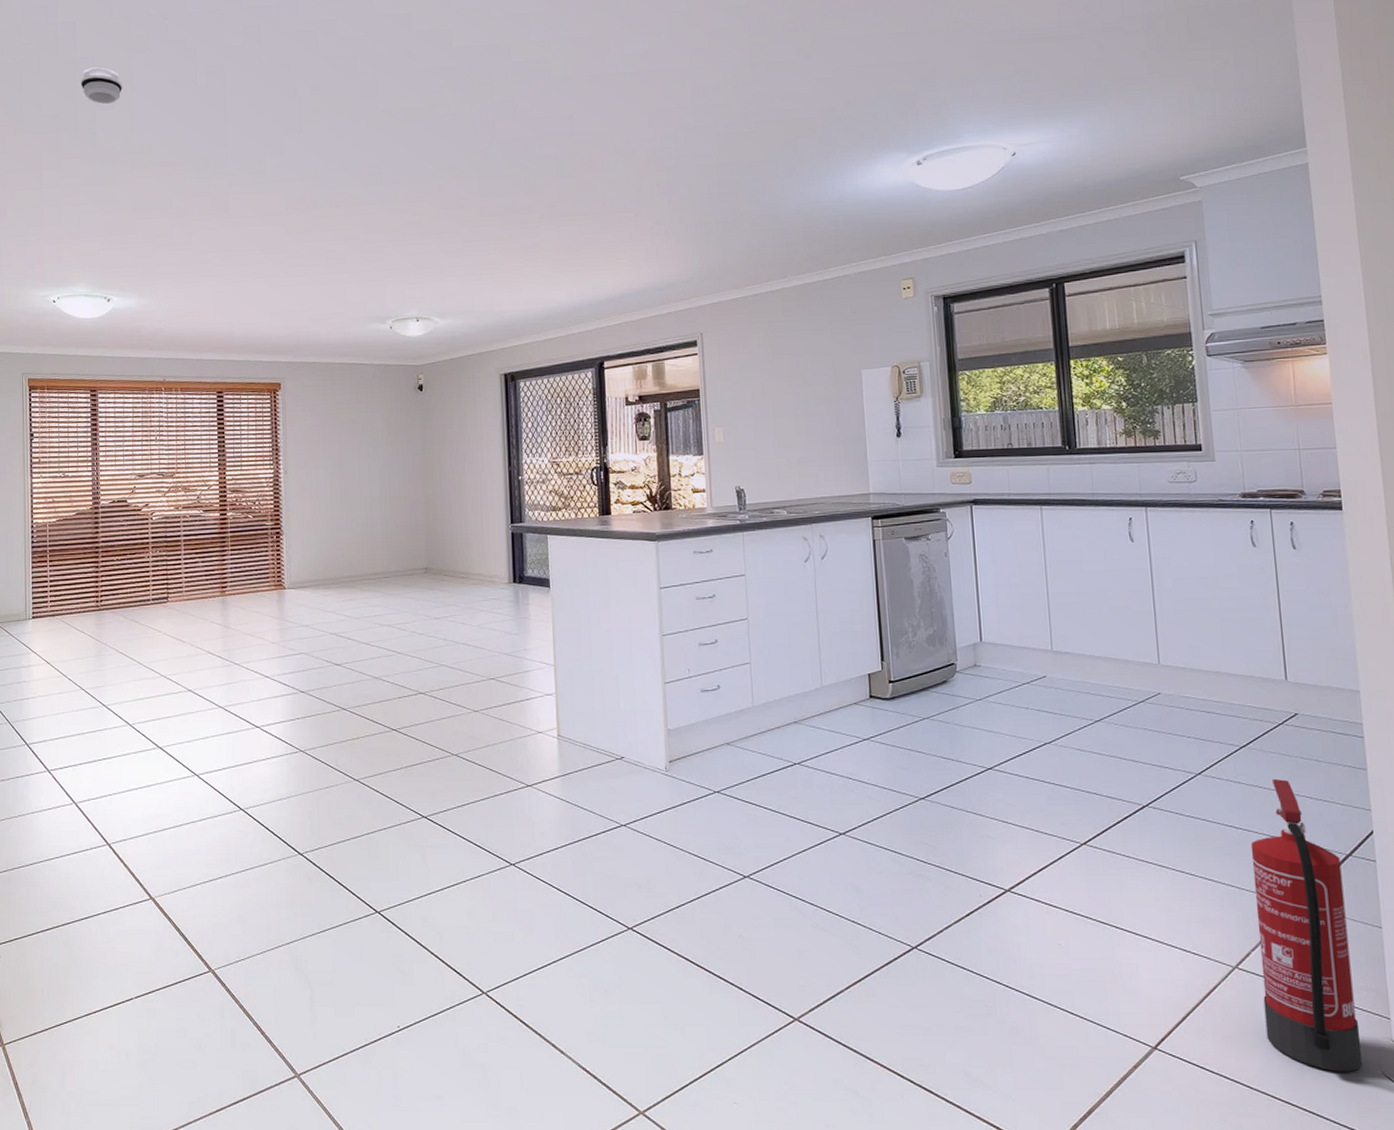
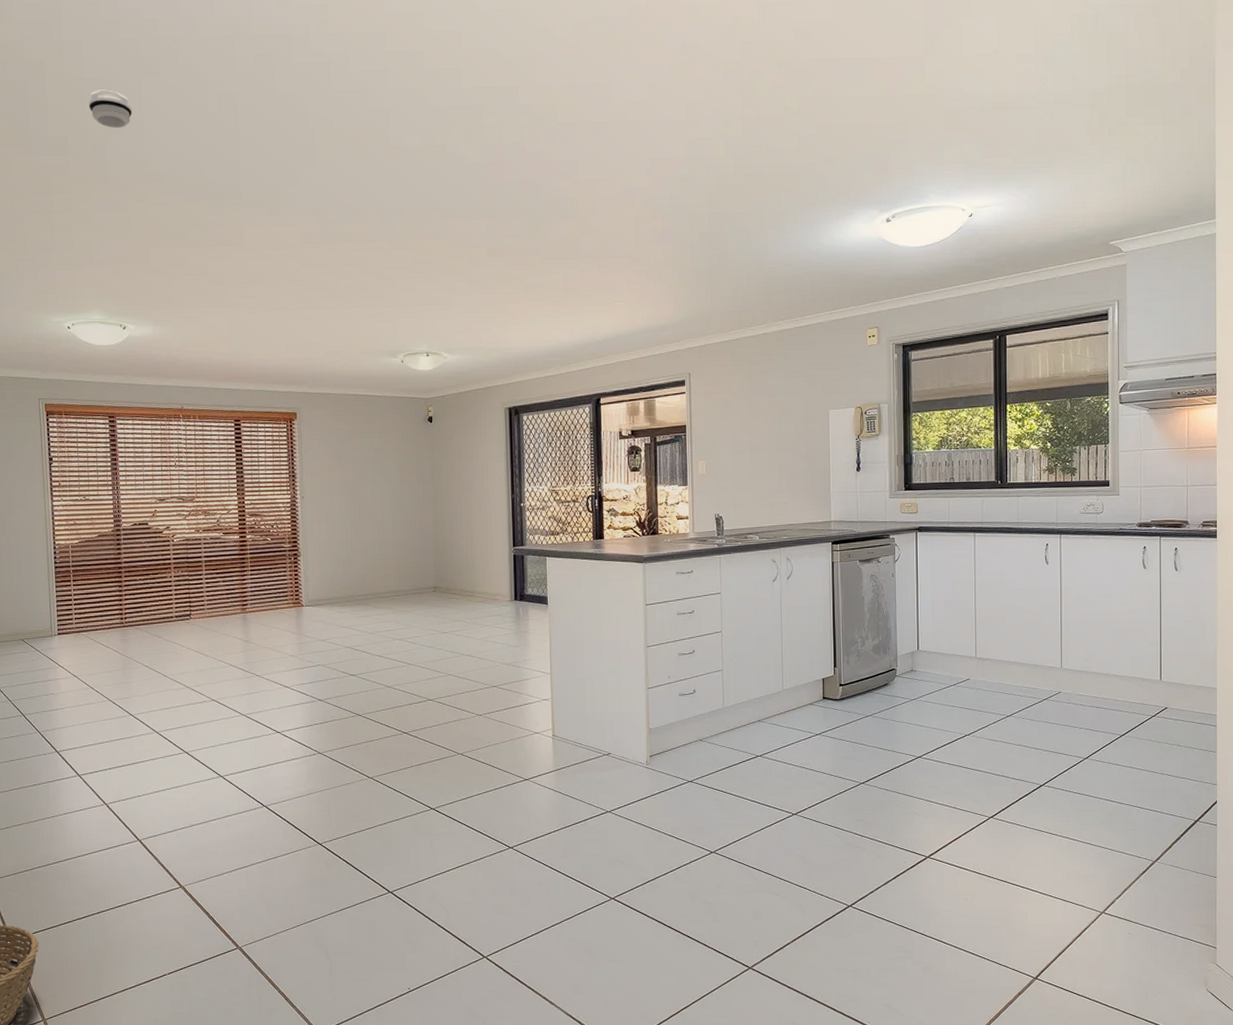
fire extinguisher: present [1250,778,1363,1072] -> none [1122,760,1193,990]

